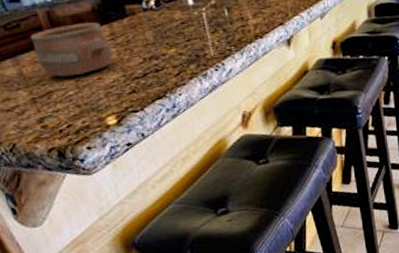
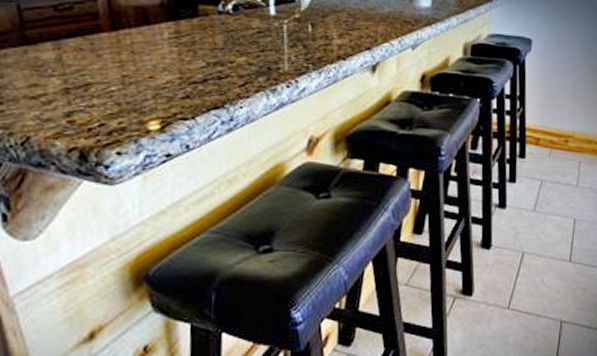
pottery: present [30,22,113,77] -> none [81,15,173,71]

